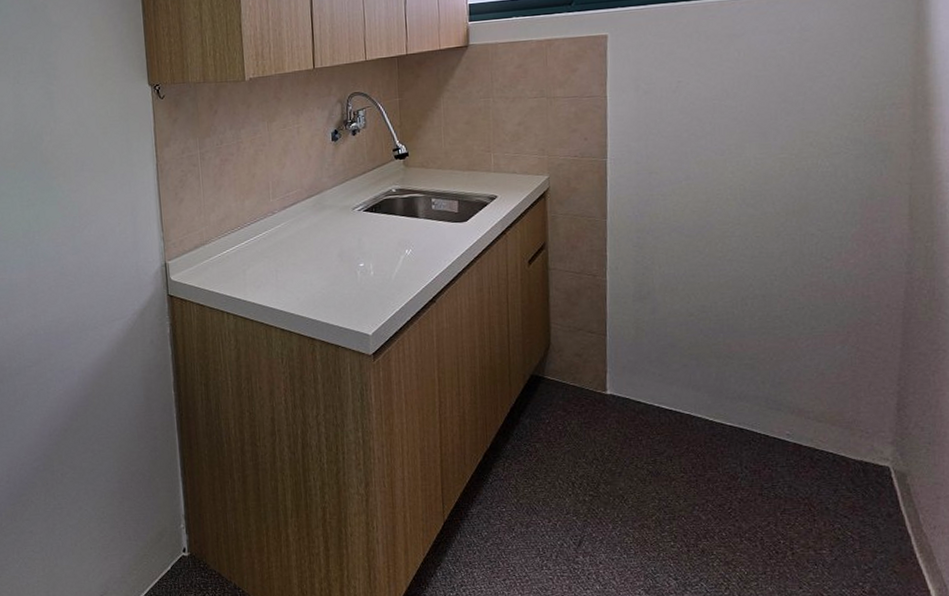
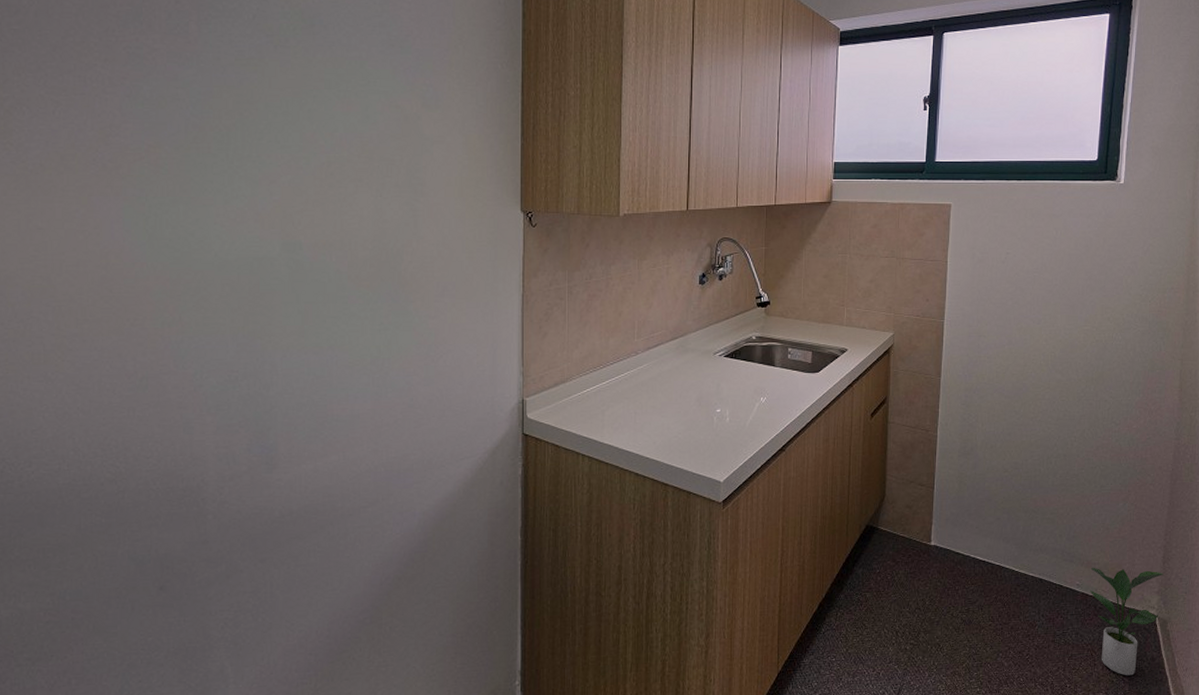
potted plant: none [803,415,900,533] -> present [1090,567,1164,676]

